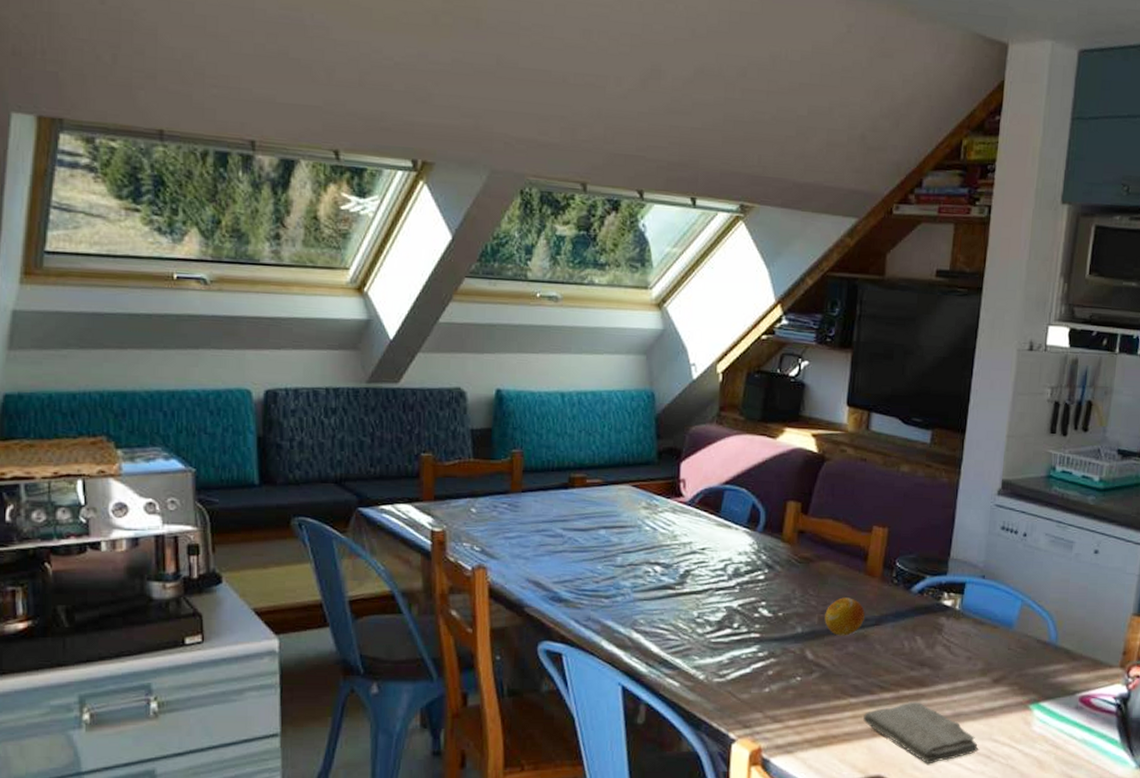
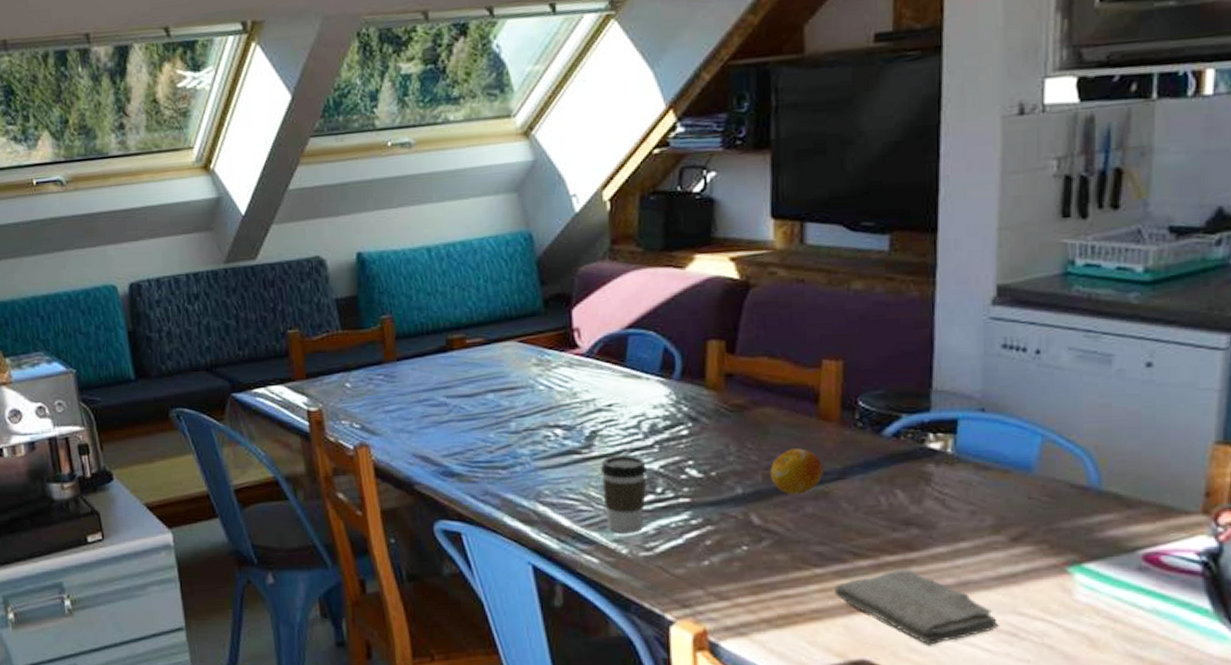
coffee cup: none [689,593,729,662] -> present [600,455,648,534]

